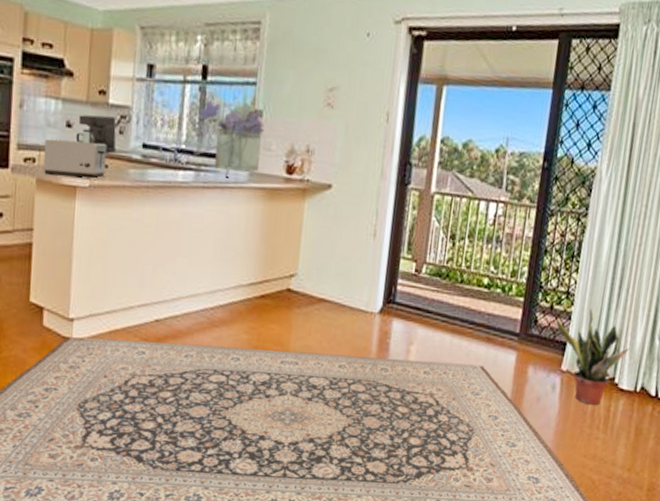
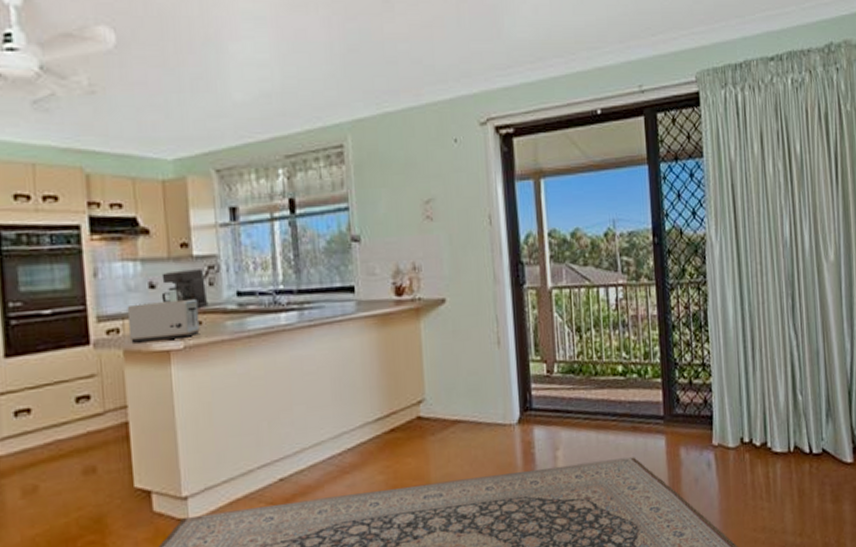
flower bouquet: present [195,100,265,178] -> none [292,233,366,312]
potted plant: present [556,308,630,405] -> none [698,375,775,475]

